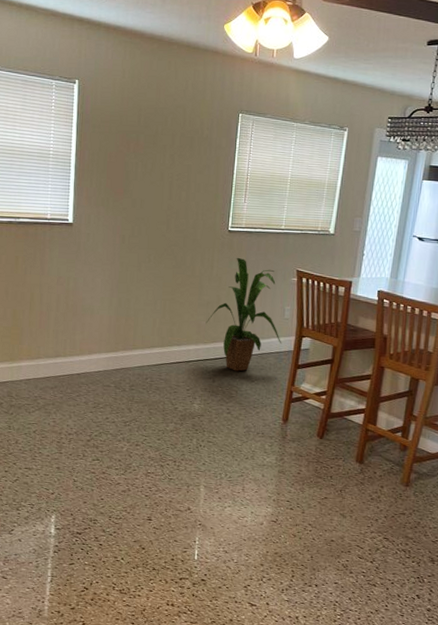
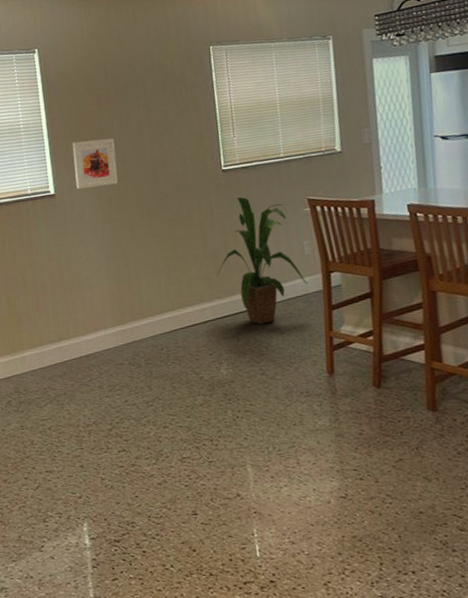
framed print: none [94,177,136,225] -> present [72,138,118,190]

